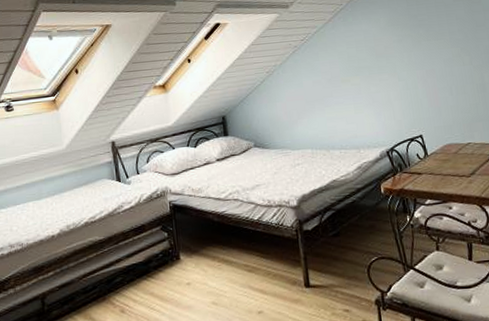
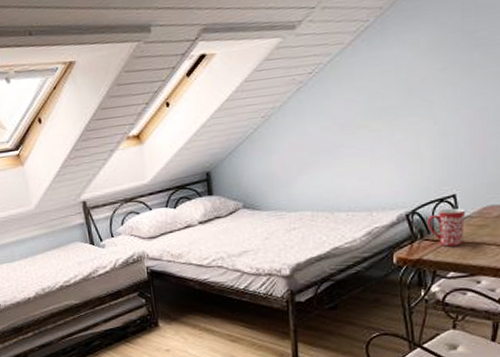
mug: none [404,146,433,178] -> present [428,208,466,247]

